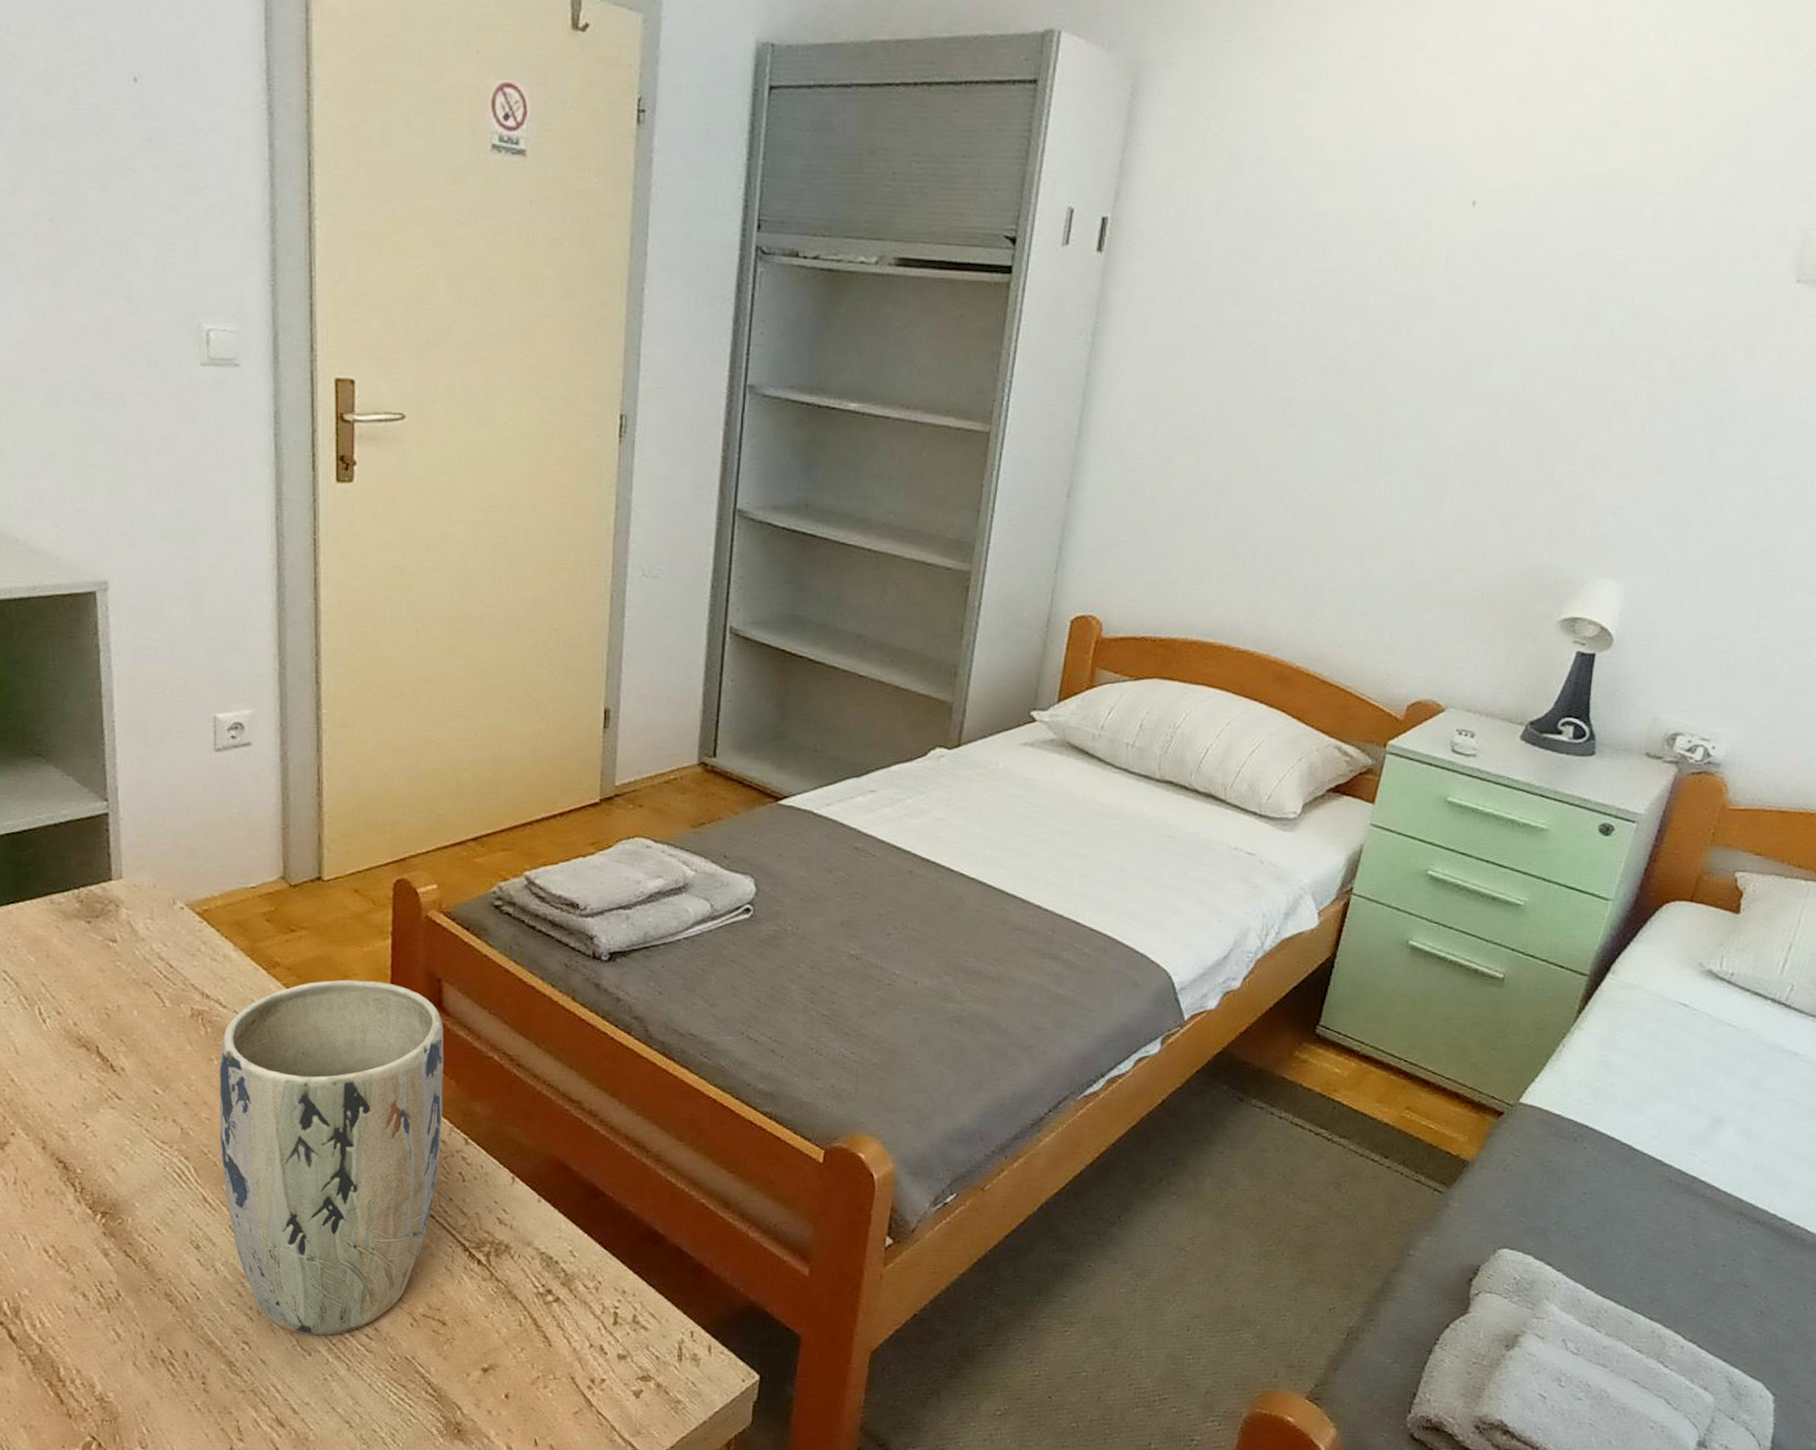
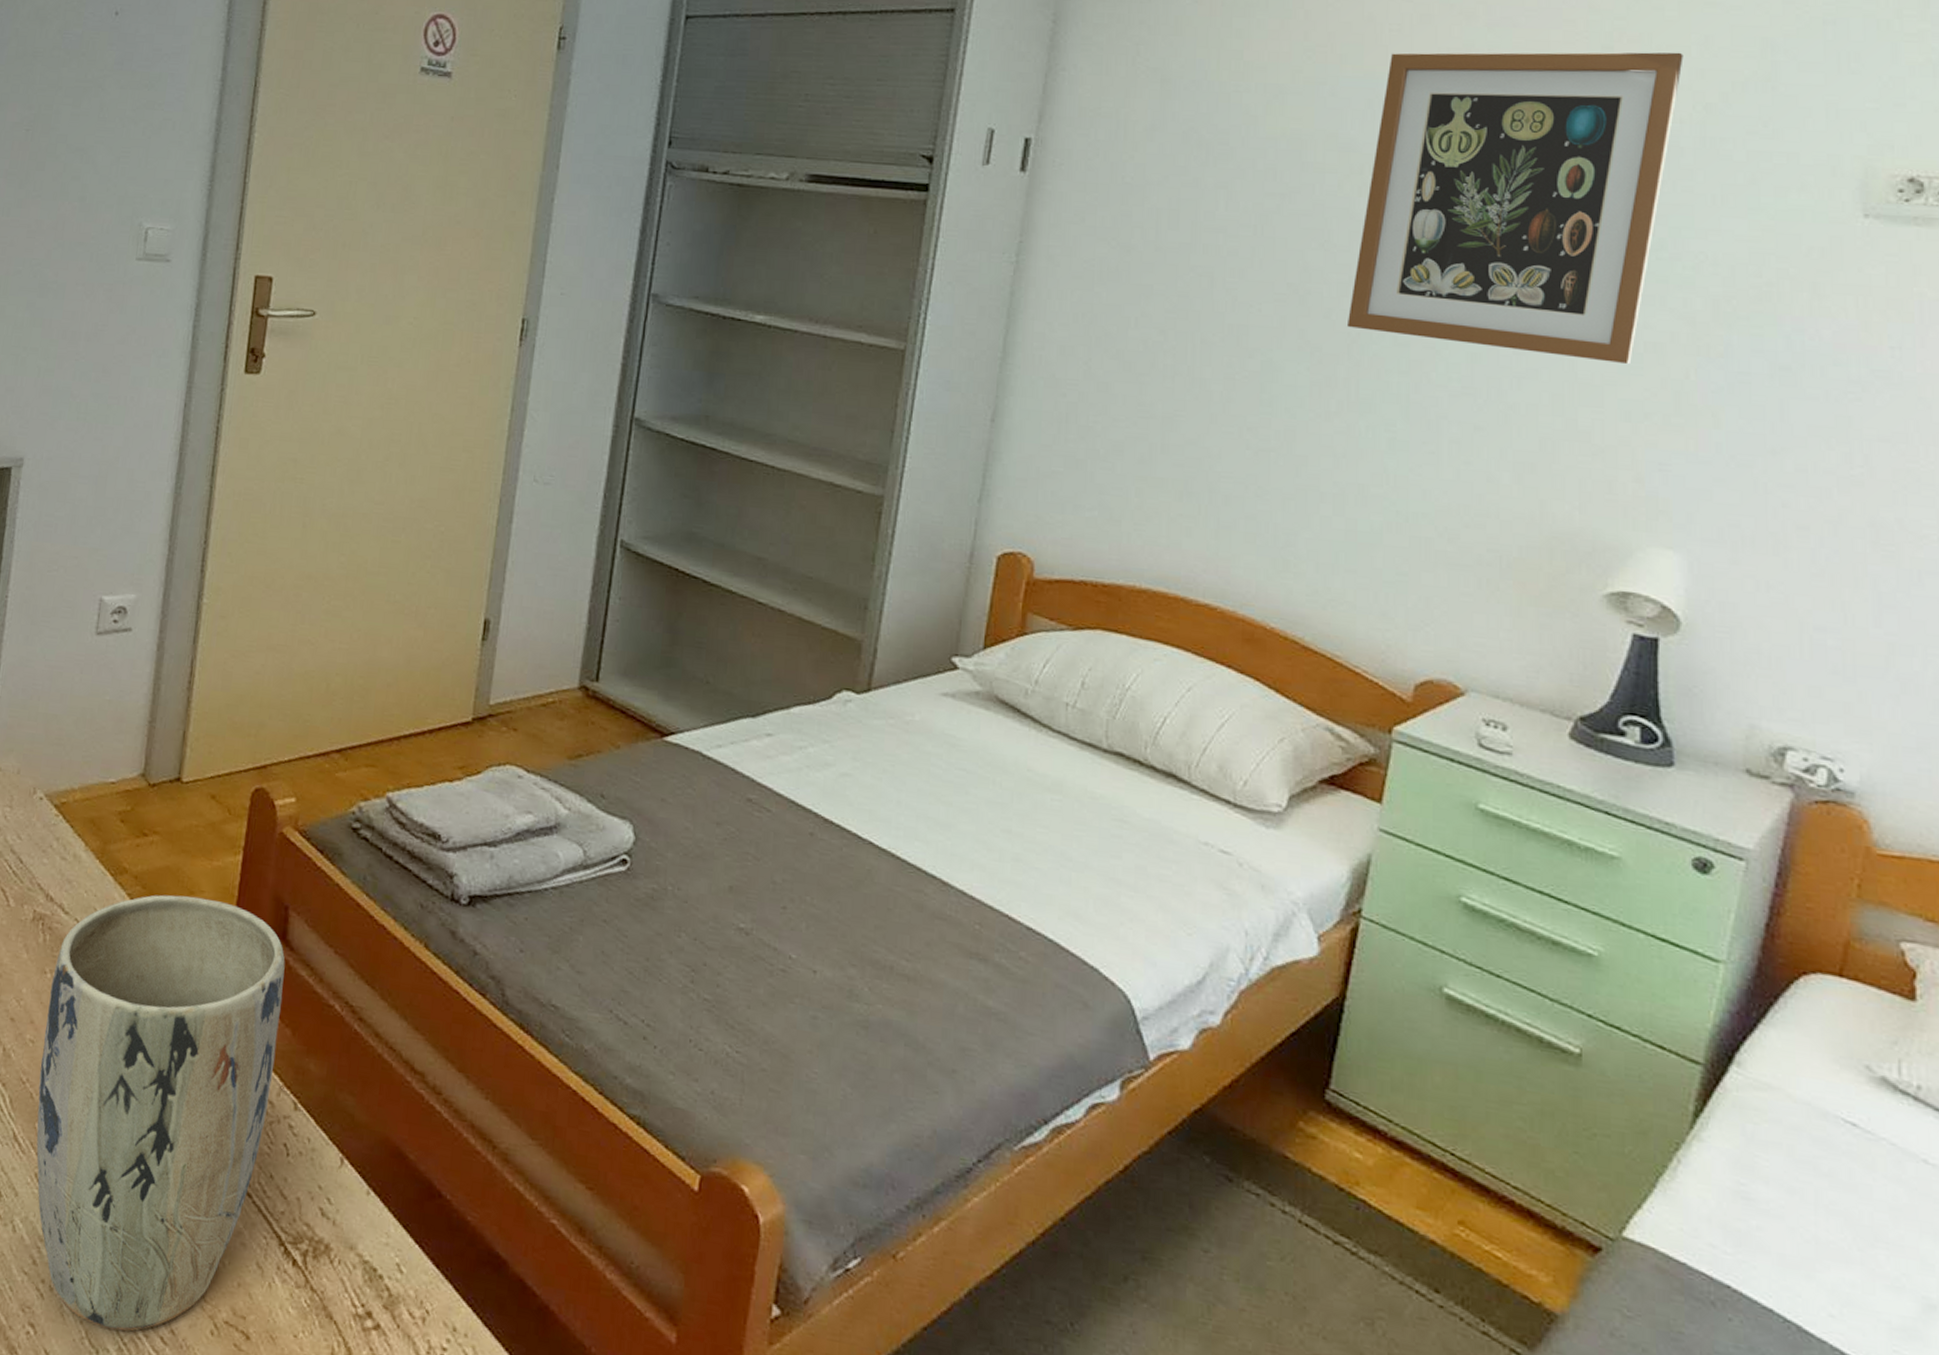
wall art: none [1376,127,1676,422] -> present [1346,52,1683,365]

